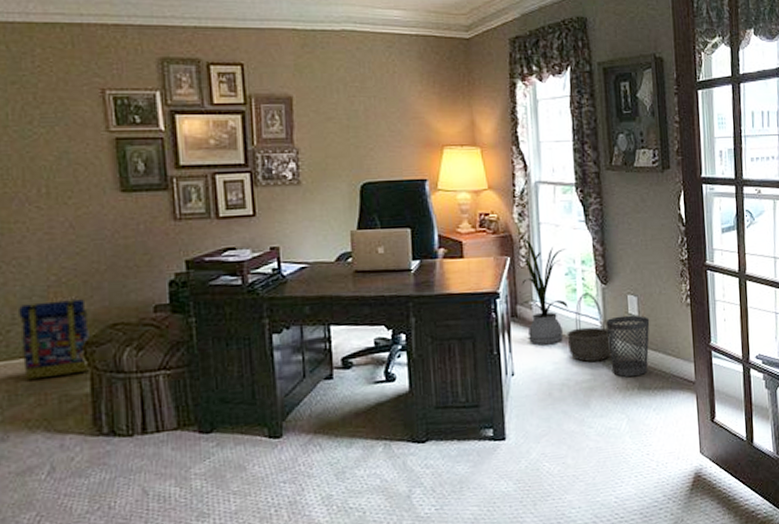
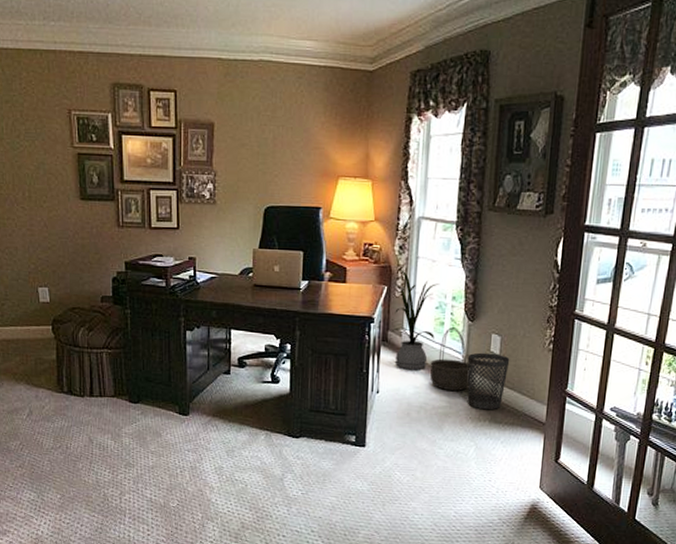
backpack: present [19,299,89,380] -> none [10,284,56,344]

